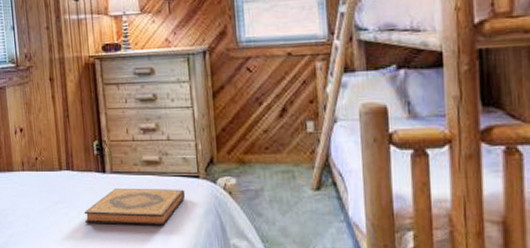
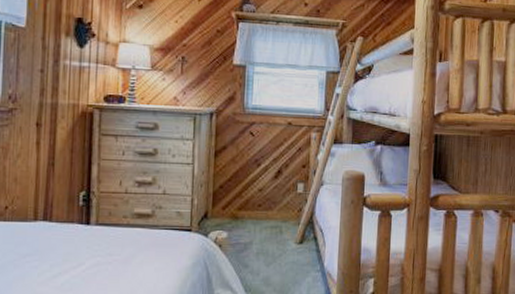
hardback book: present [83,189,186,226] -> none [57,241,175,278]

